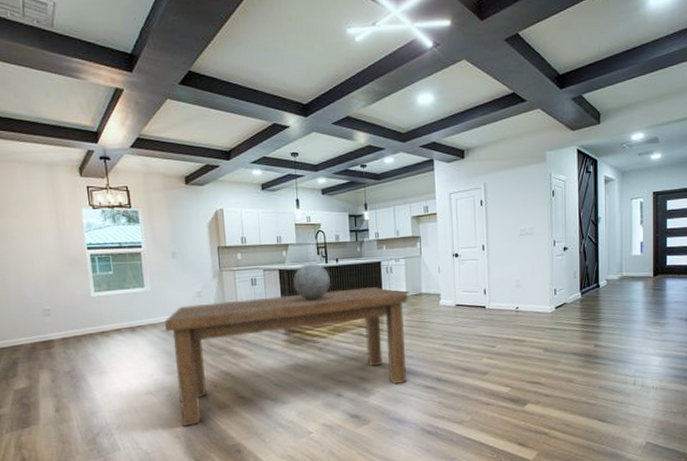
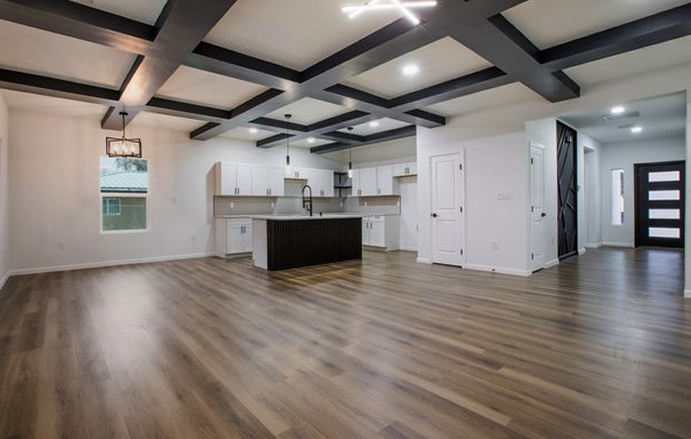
dining table: present [164,286,408,427] -> none [160,240,386,361]
decorative sphere: present [292,263,332,301] -> none [278,215,314,250]

